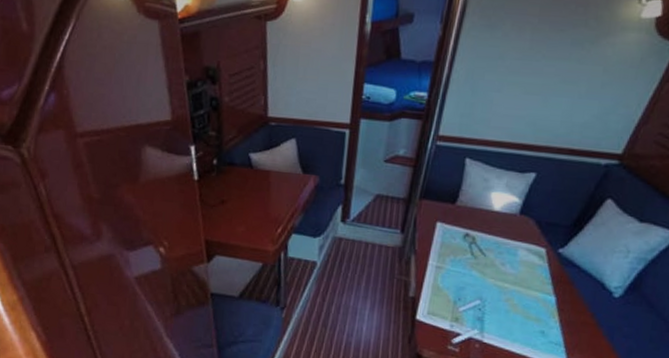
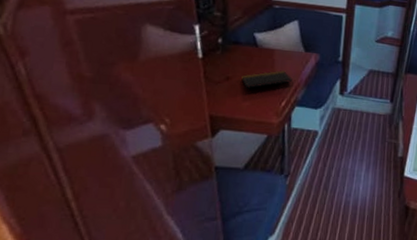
notepad: none [236,194,290,213] -> present [242,70,293,88]

